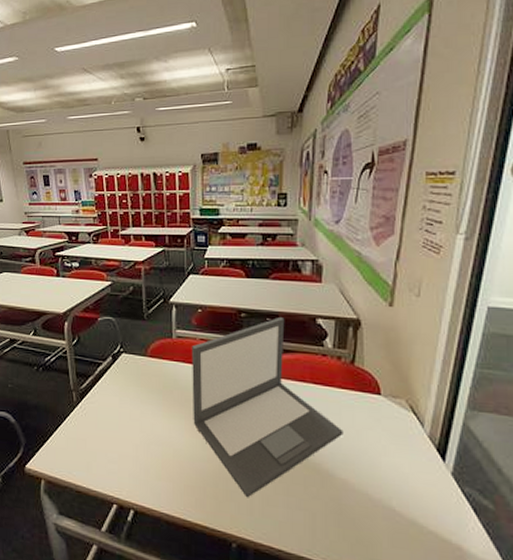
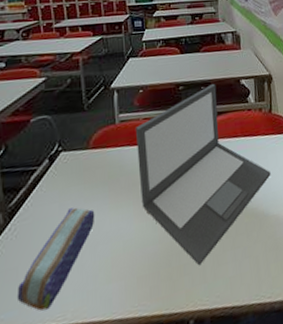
pencil case: none [85,405,150,481] -> present [17,207,95,311]

